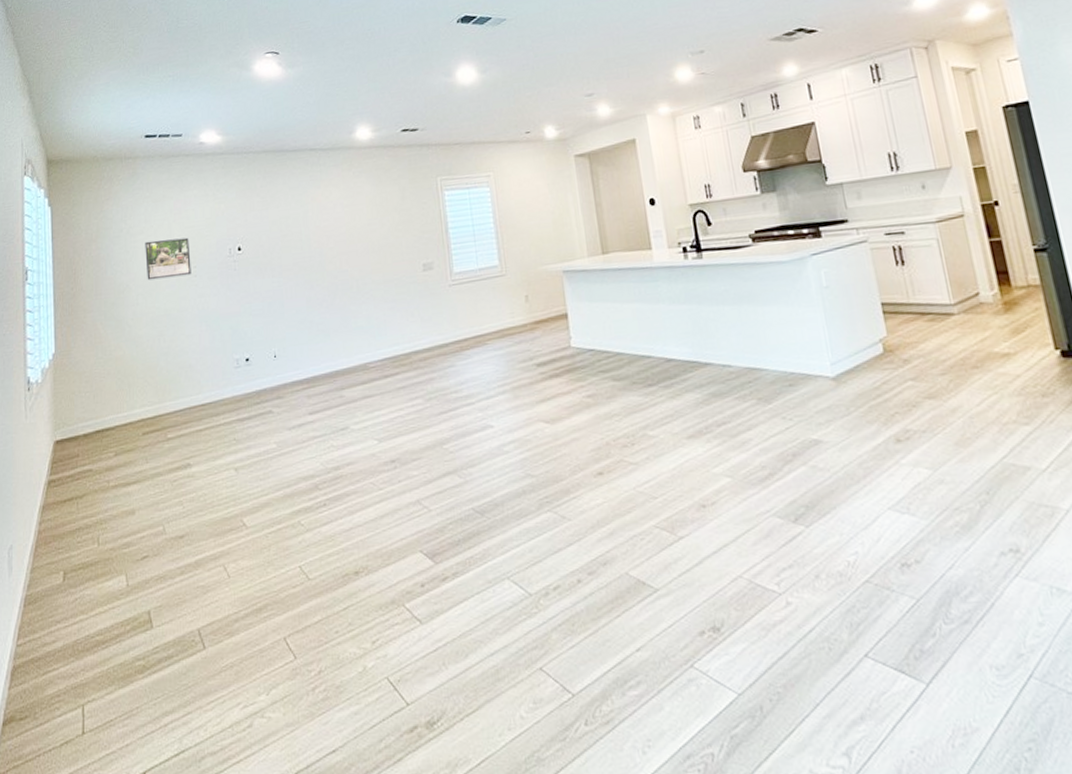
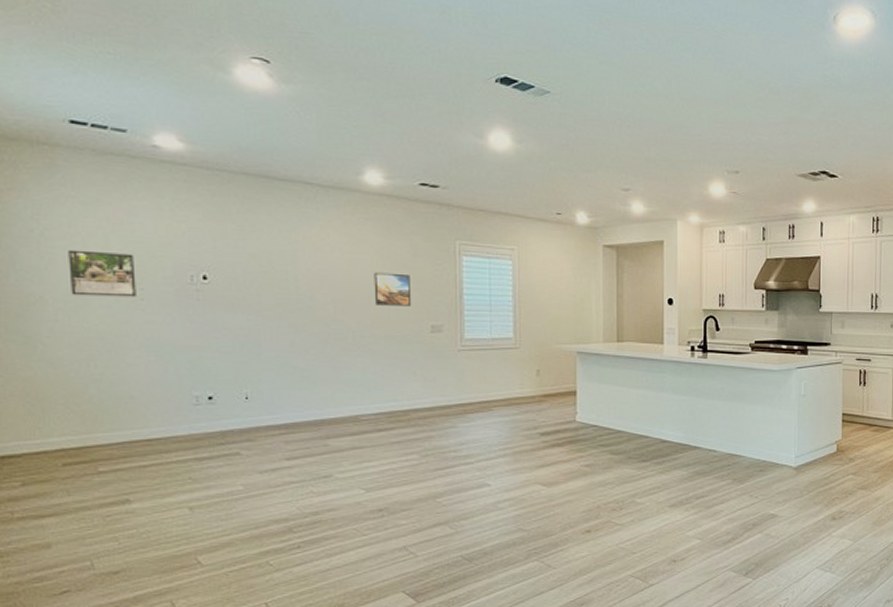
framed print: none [370,218,404,252] -> present [374,272,412,307]

